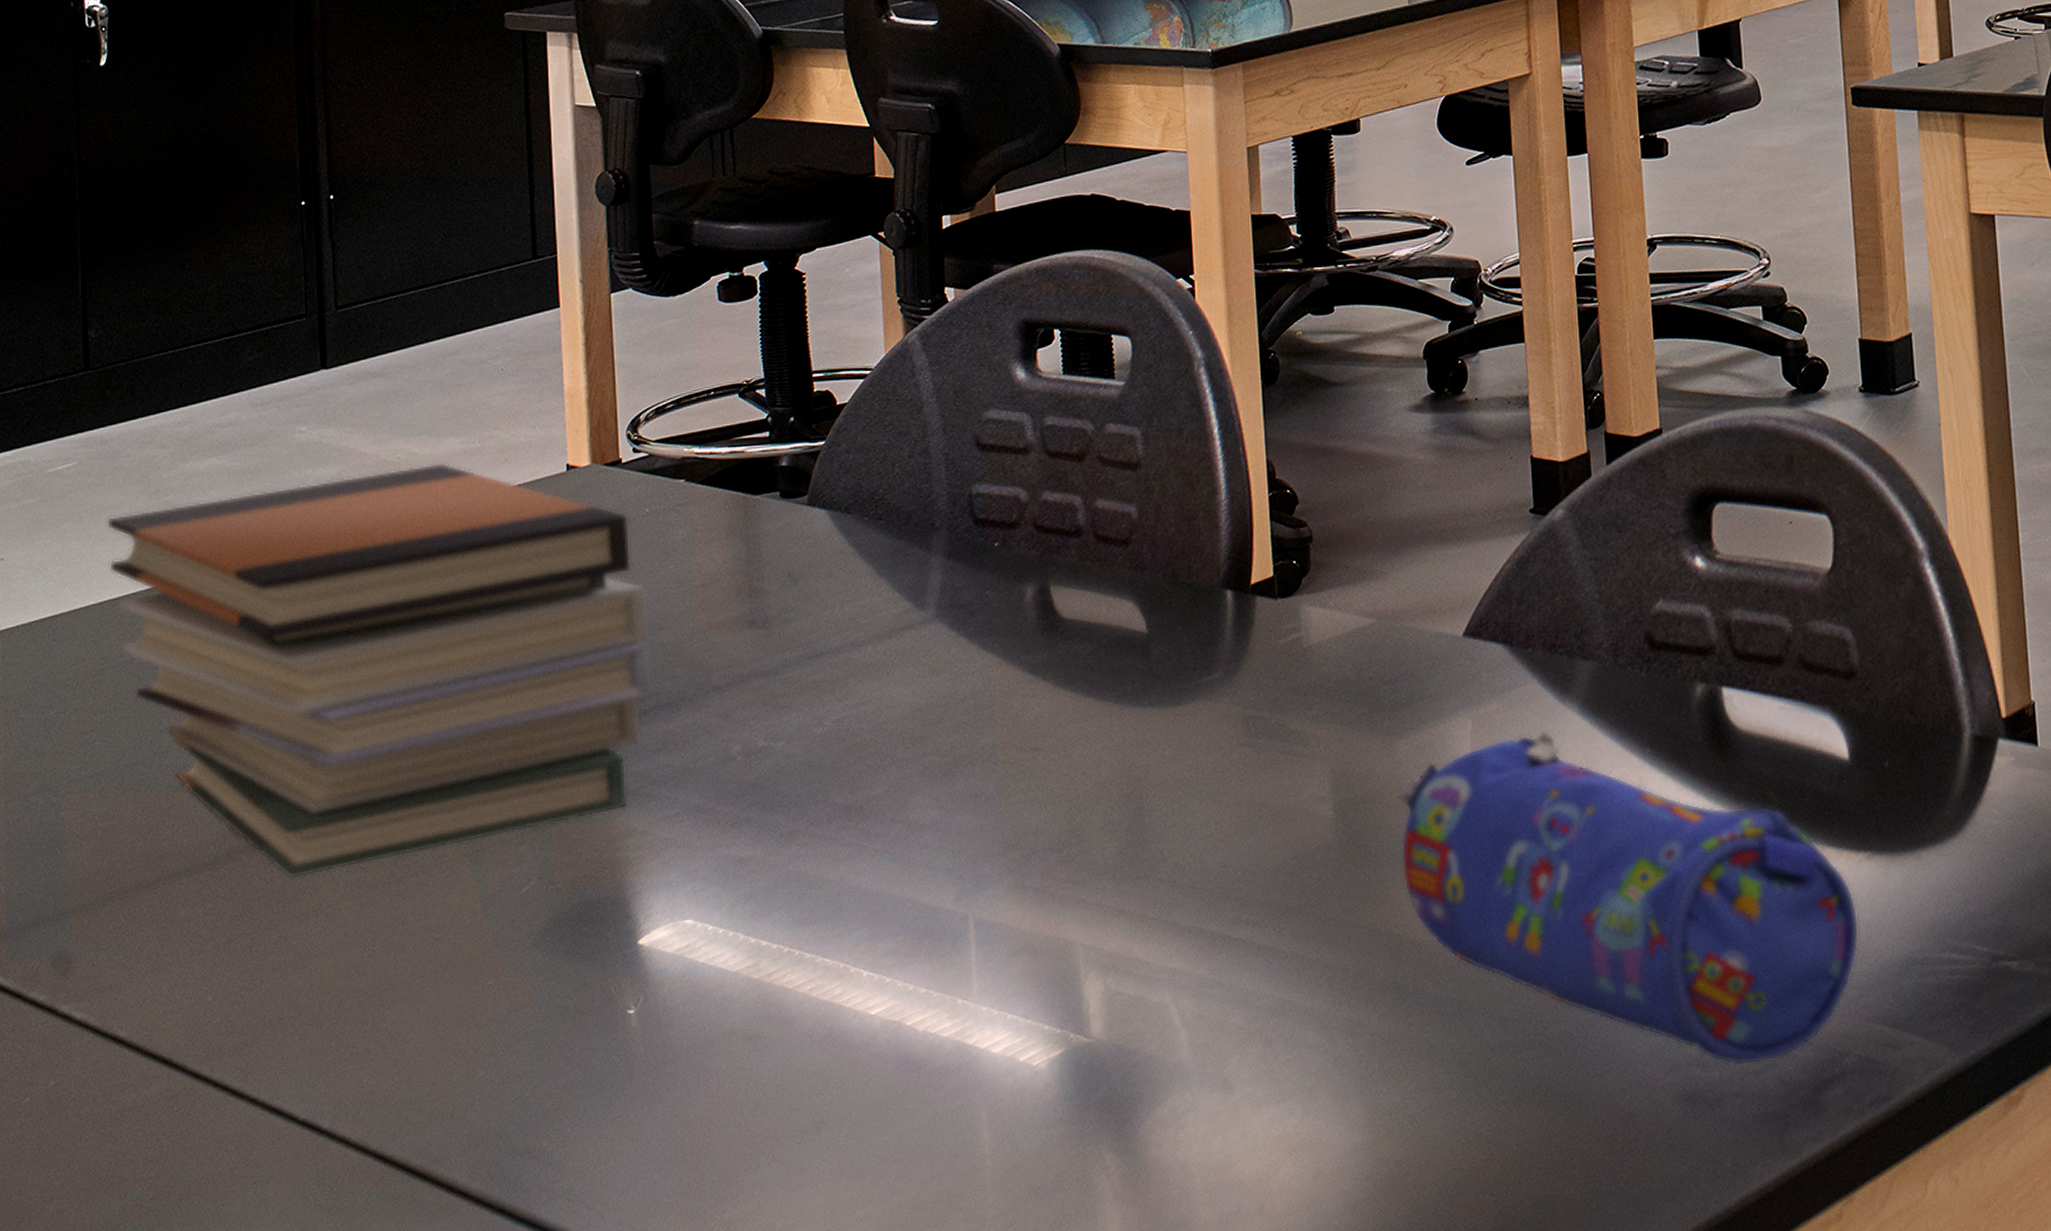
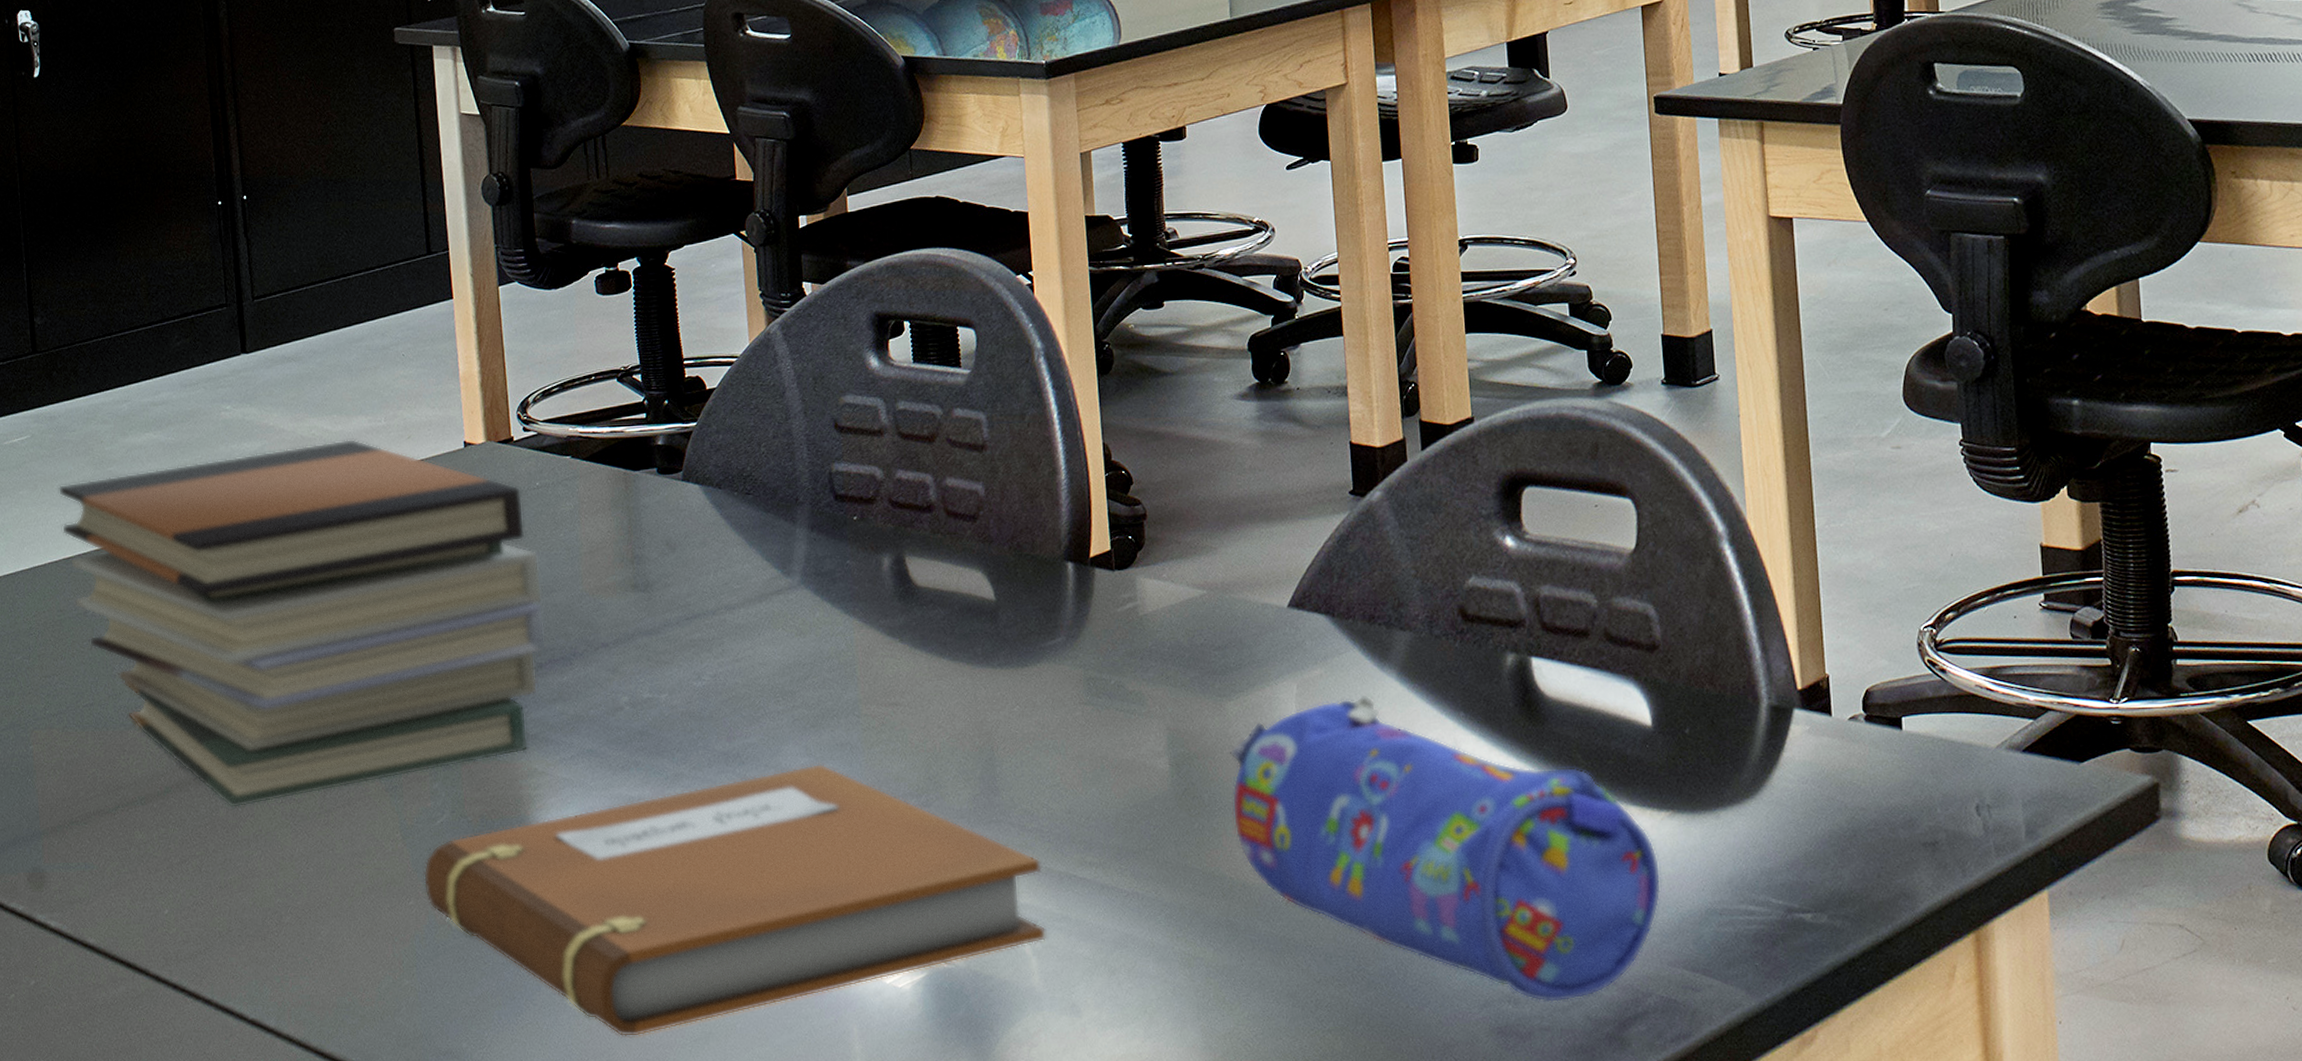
notebook: none [504,816,1198,1130] -> present [423,763,1047,1037]

